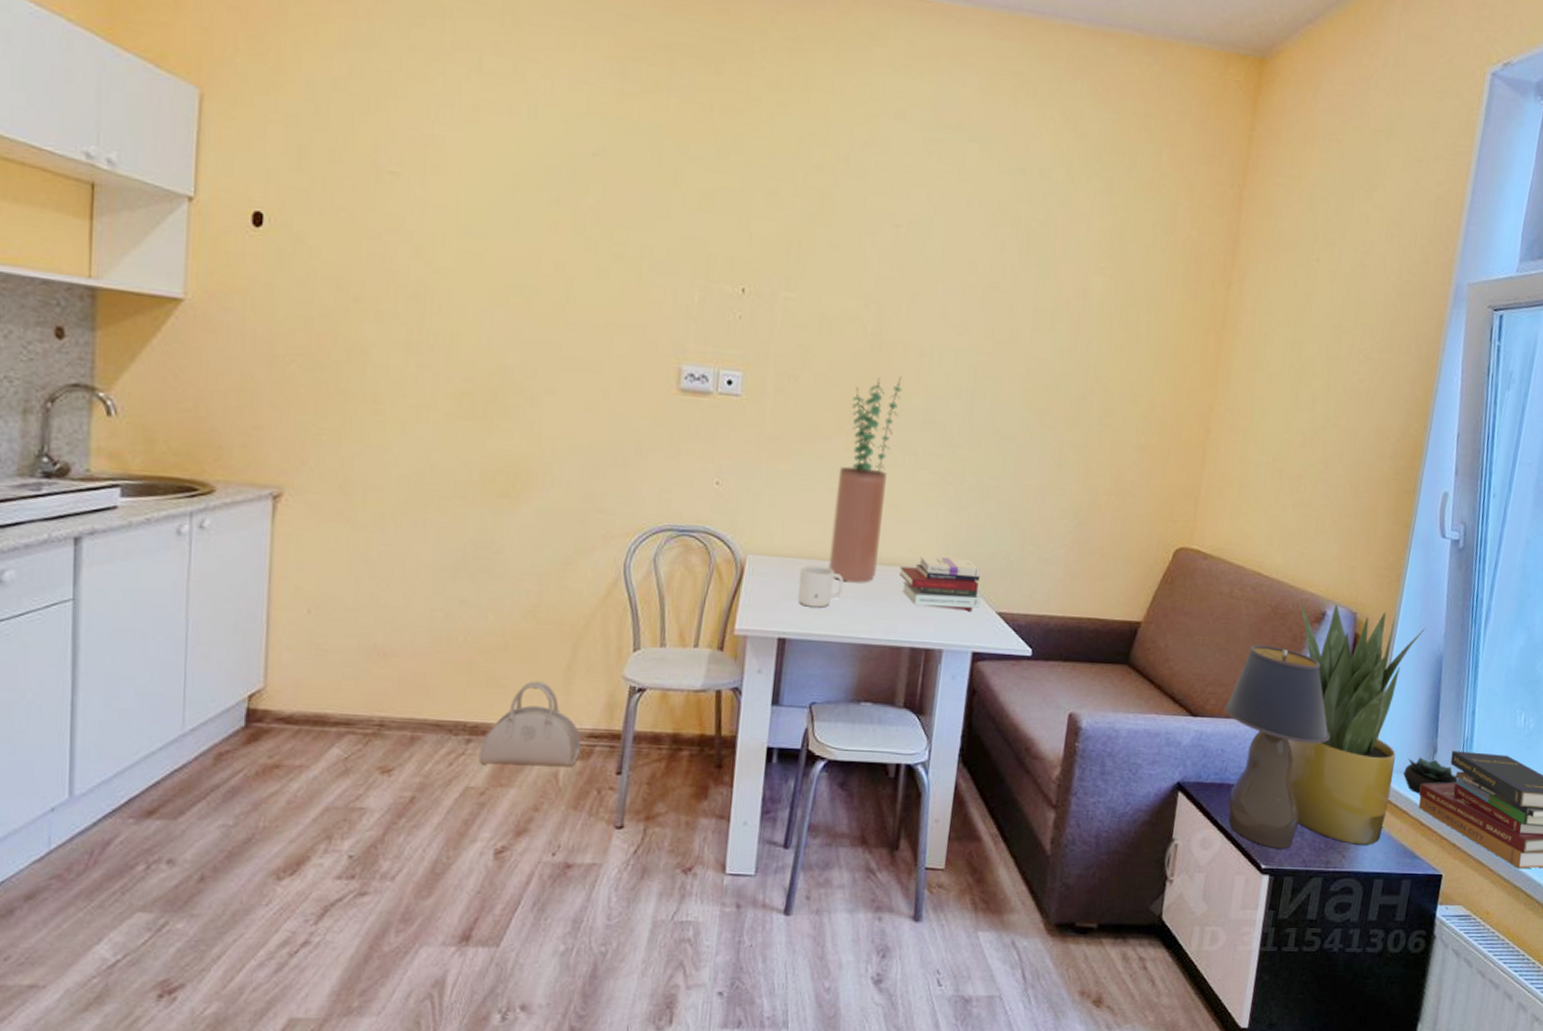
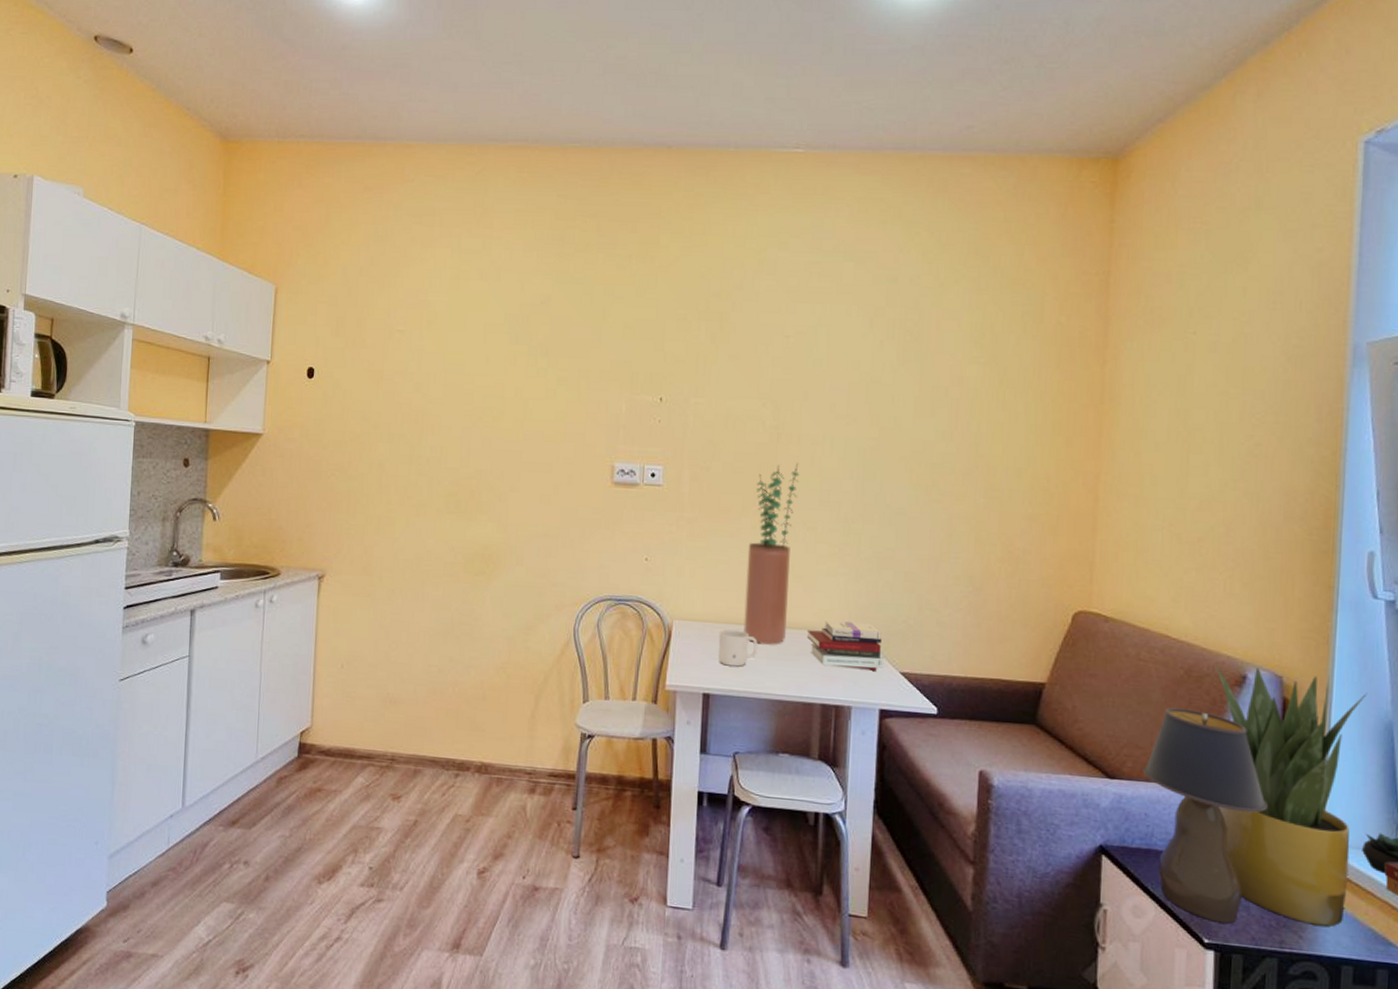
handbag: present [478,681,582,766] -> none [464,726,544,801]

